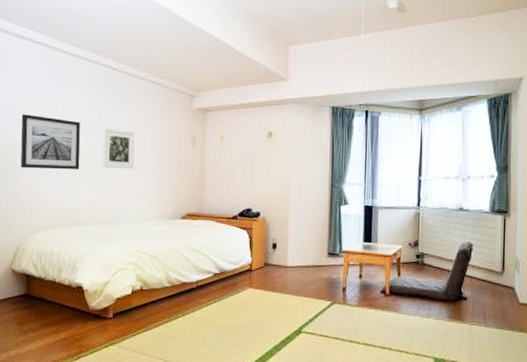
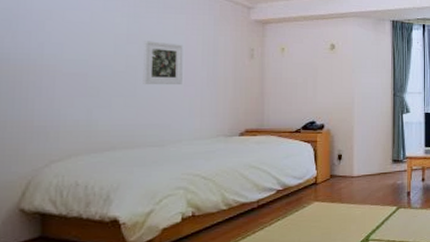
wall art: present [20,114,81,170] -> none [32,24,115,88]

